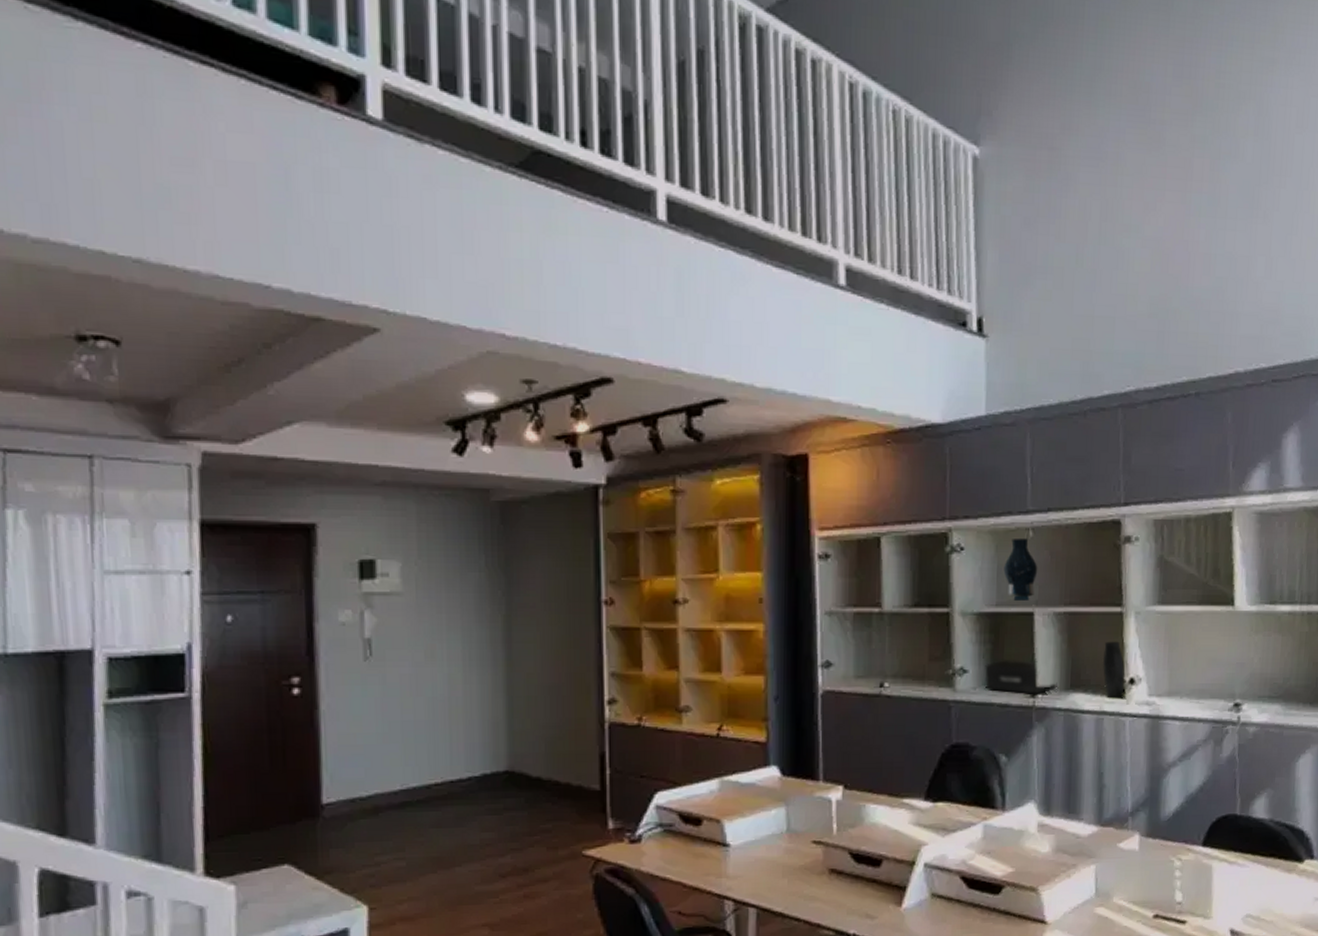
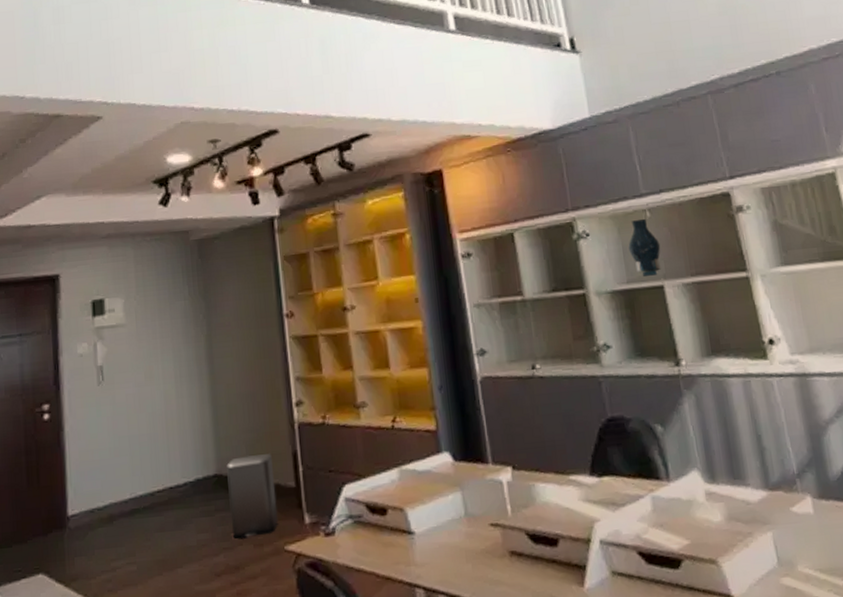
pedal bin: none [520,752,577,841] -> present [227,452,279,539]
box: present [985,660,1057,696] -> none [626,331,699,364]
vase: present [1103,641,1125,697] -> none [736,304,765,359]

